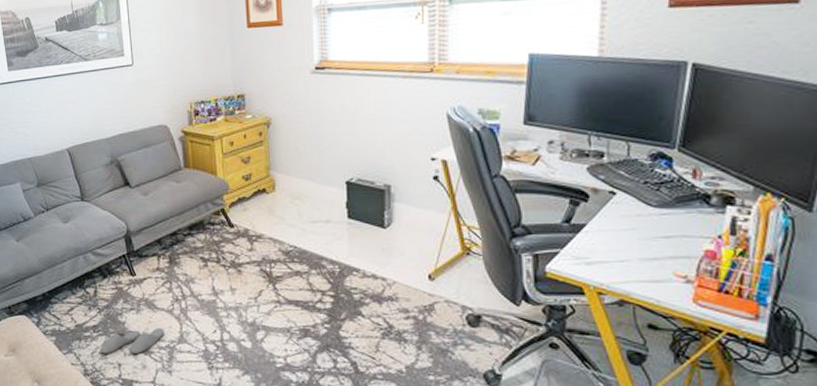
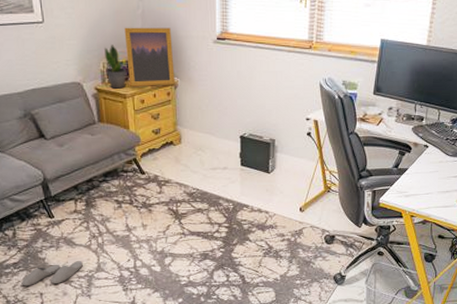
potted plant: none [192,83,215,131] -> present [105,45,127,89]
picture frame: none [213,60,267,127] -> present [124,27,175,86]

